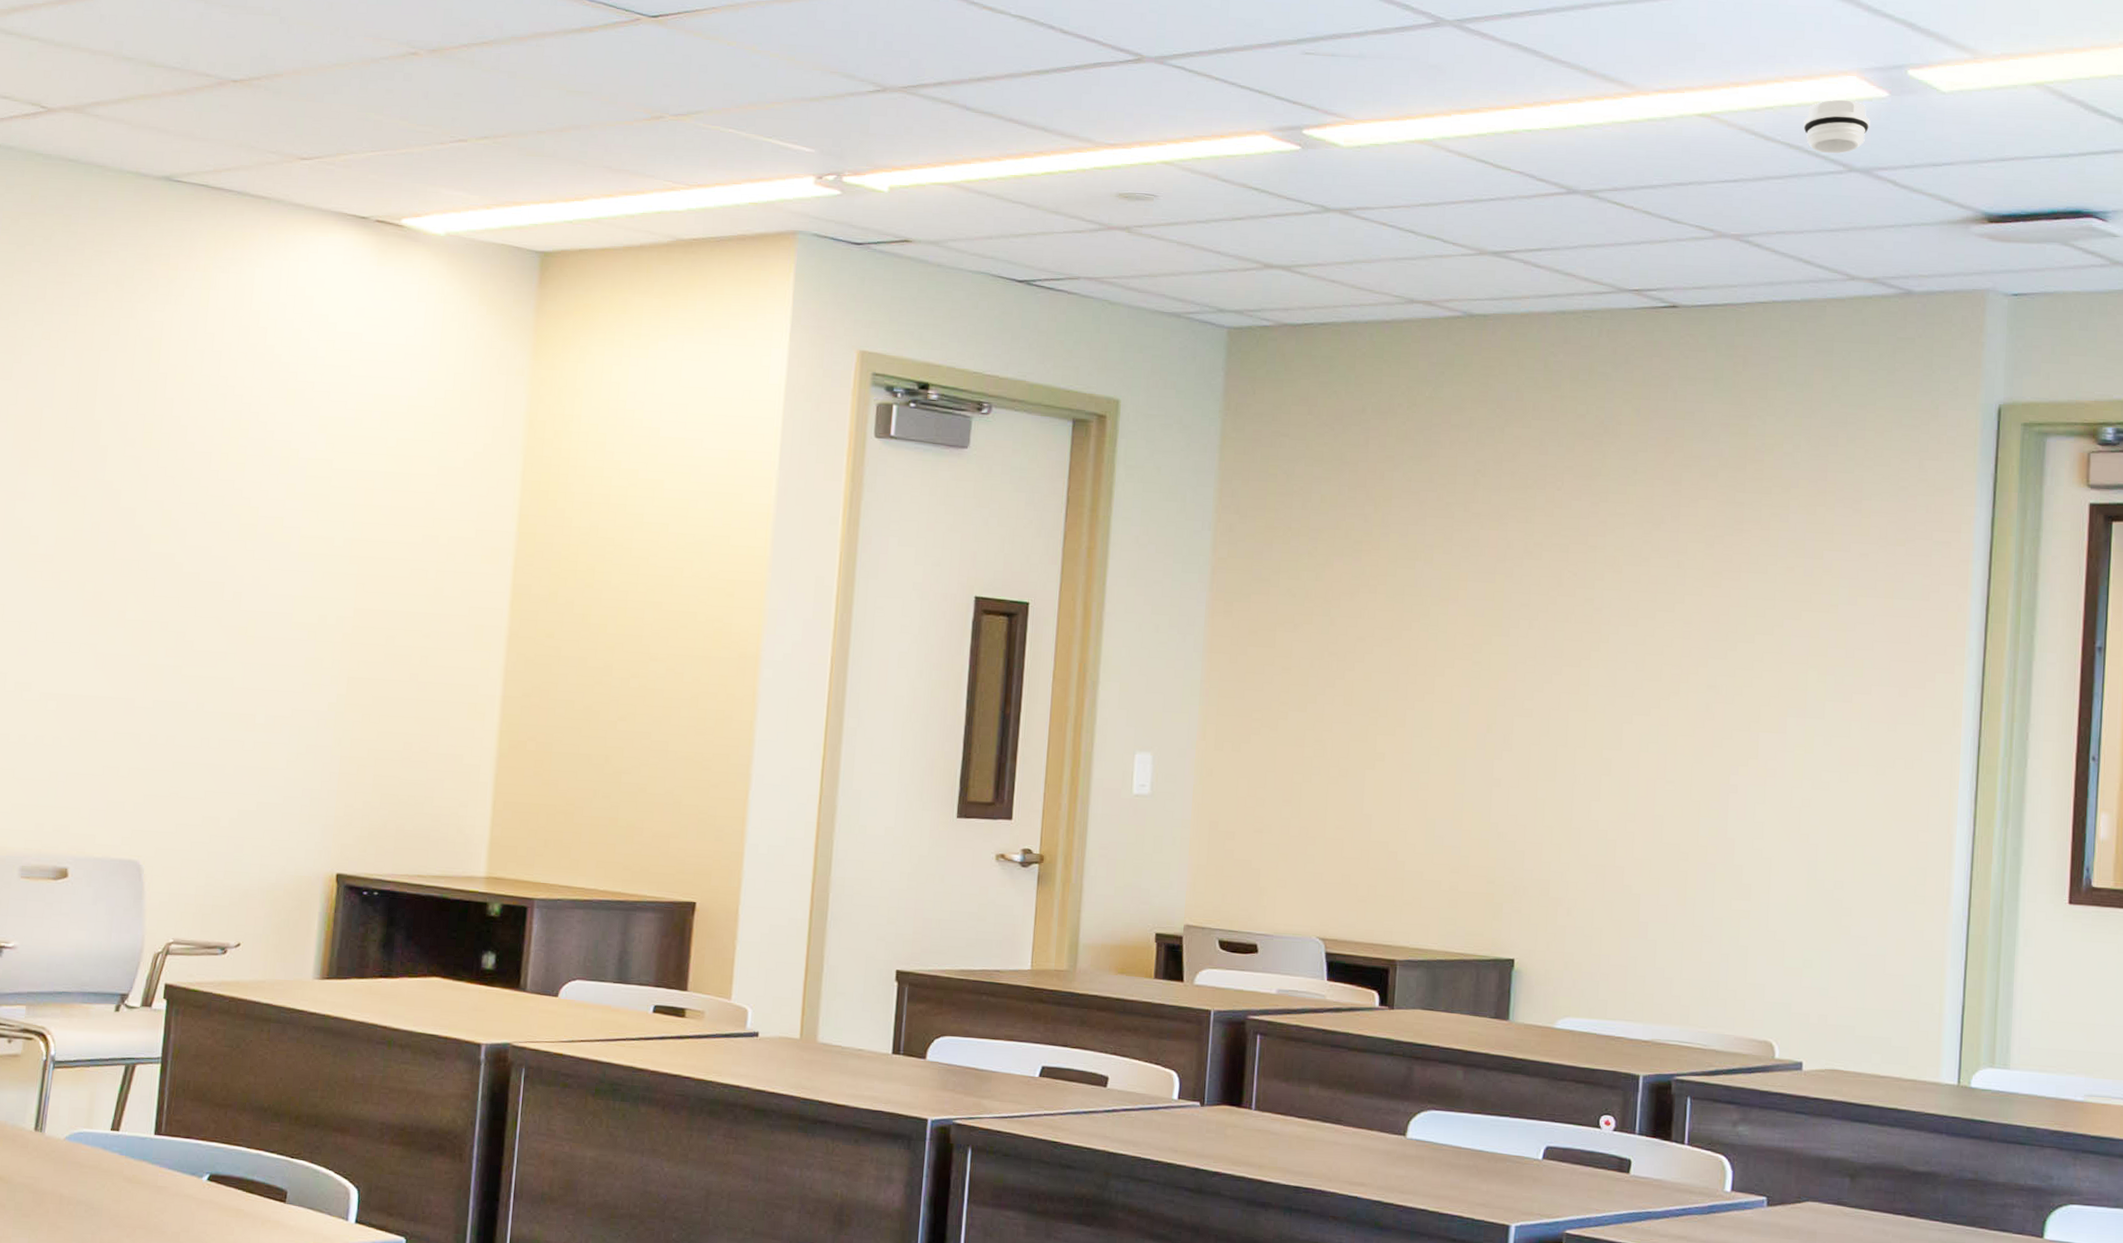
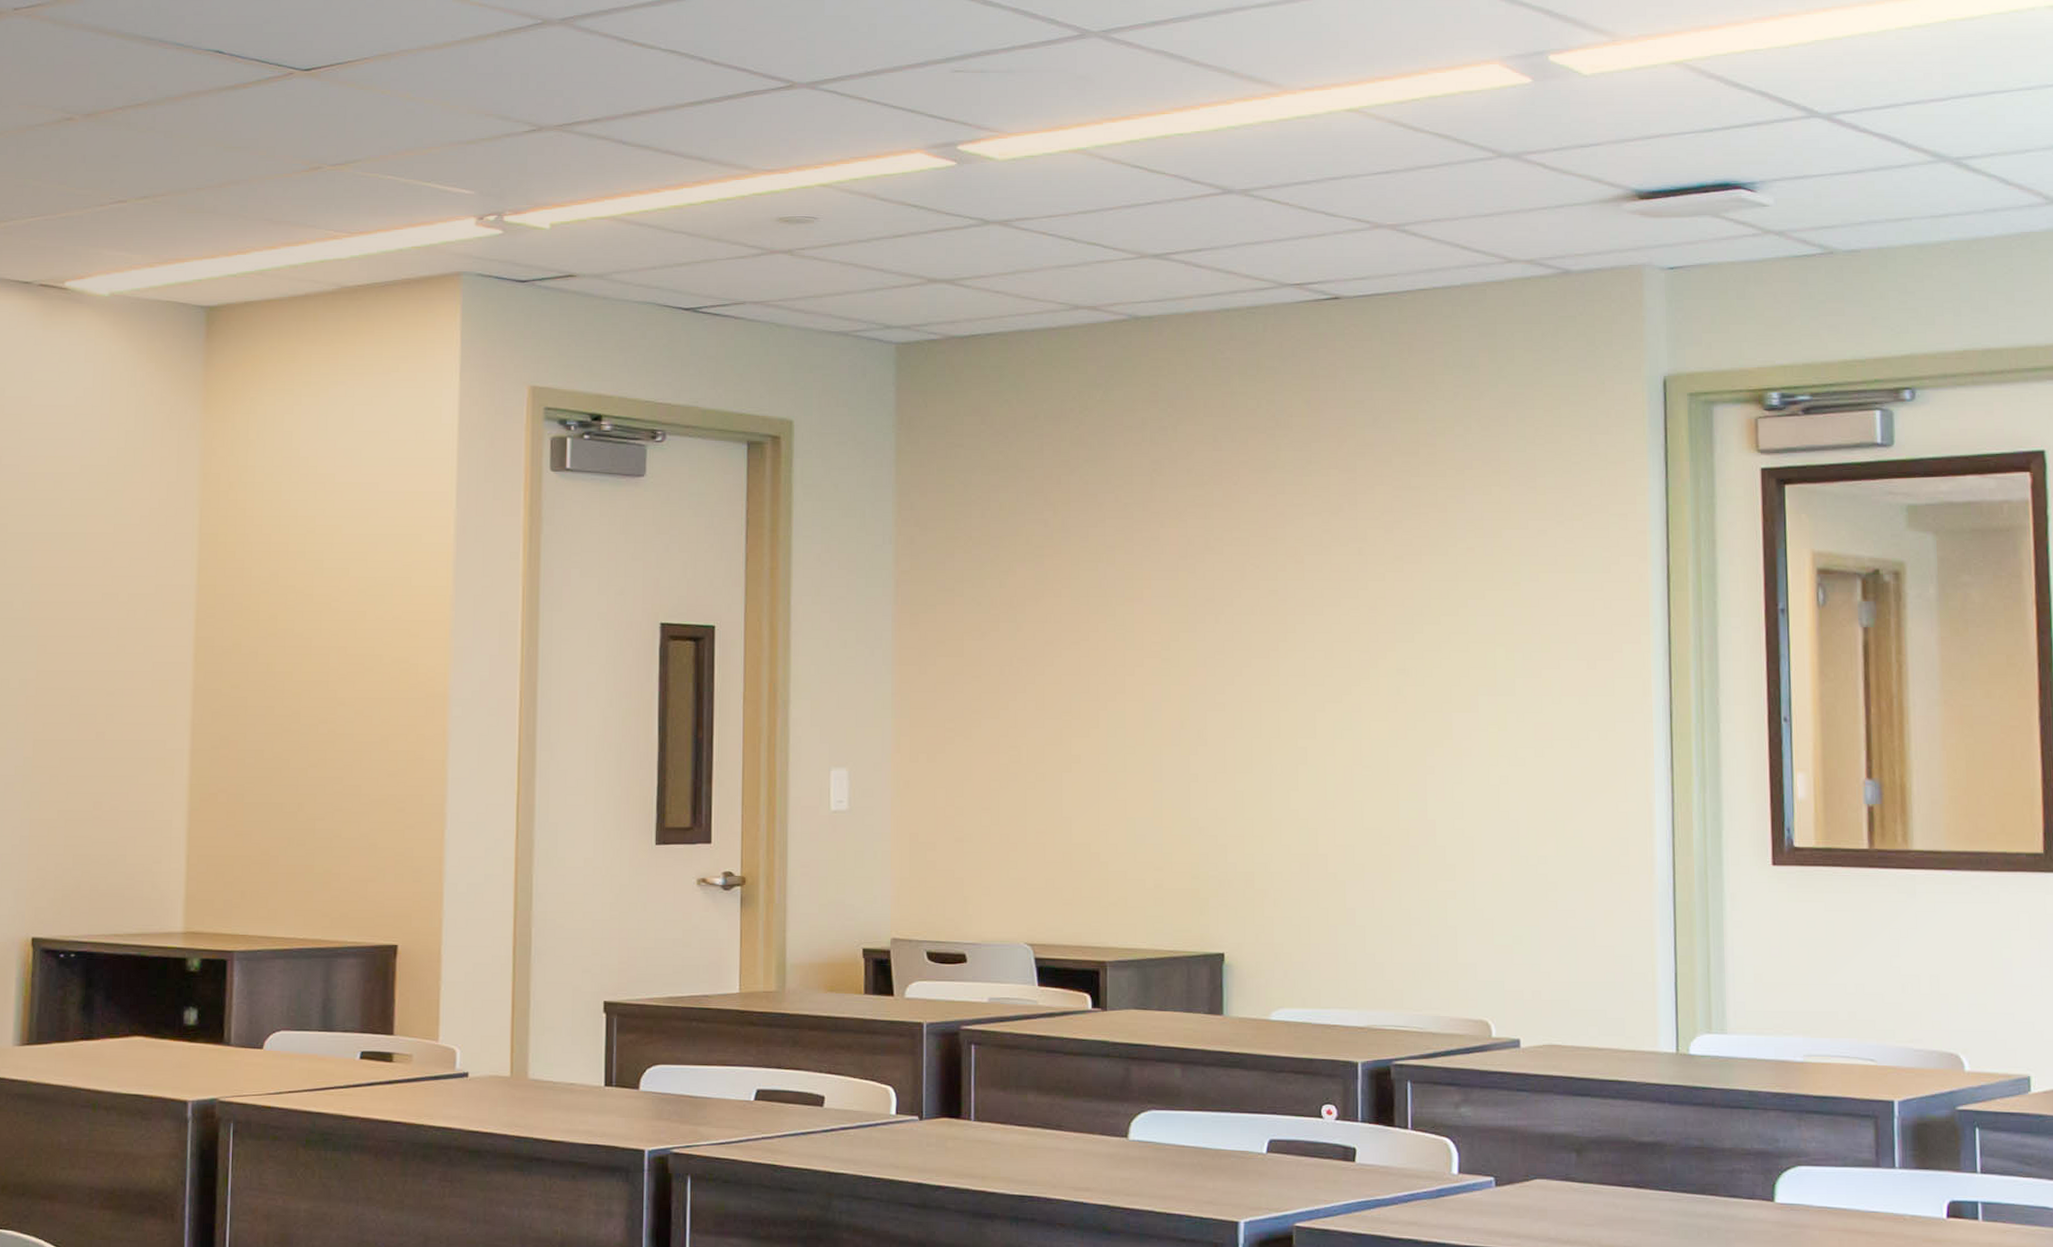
smoke detector: present [1803,99,1870,154] -> none [1450,88,1516,141]

